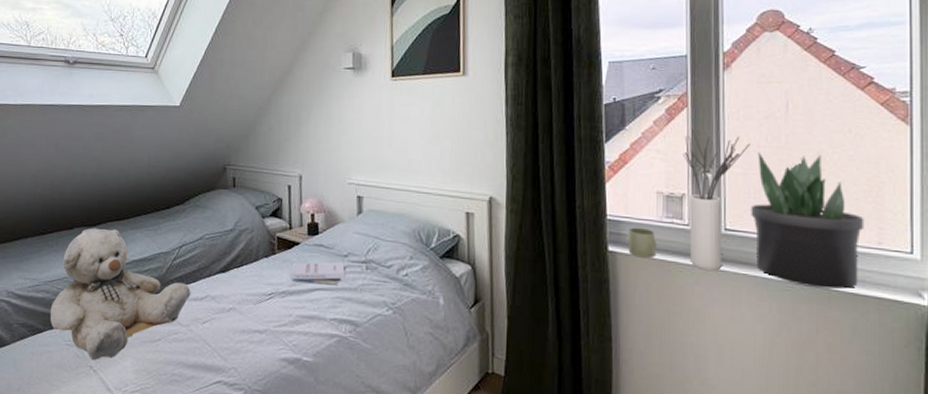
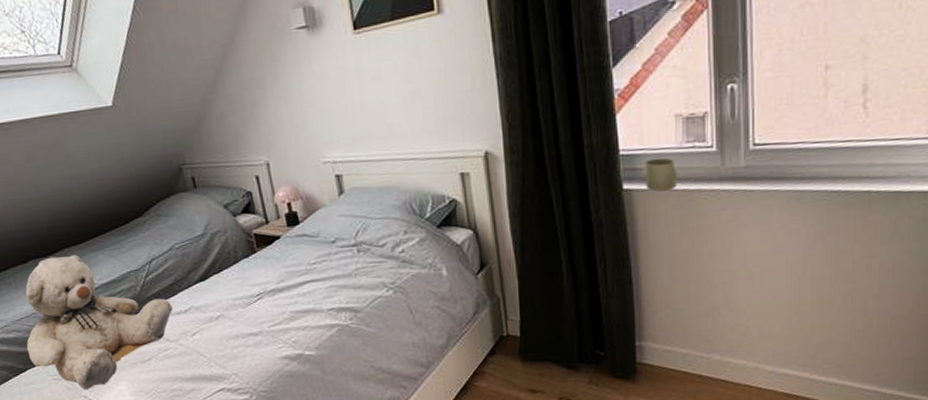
books: present [289,261,347,284] -> none [275,249,337,277]
vase: present [682,129,750,272] -> none [703,34,782,194]
planter: present [751,152,864,290] -> none [783,40,912,193]

